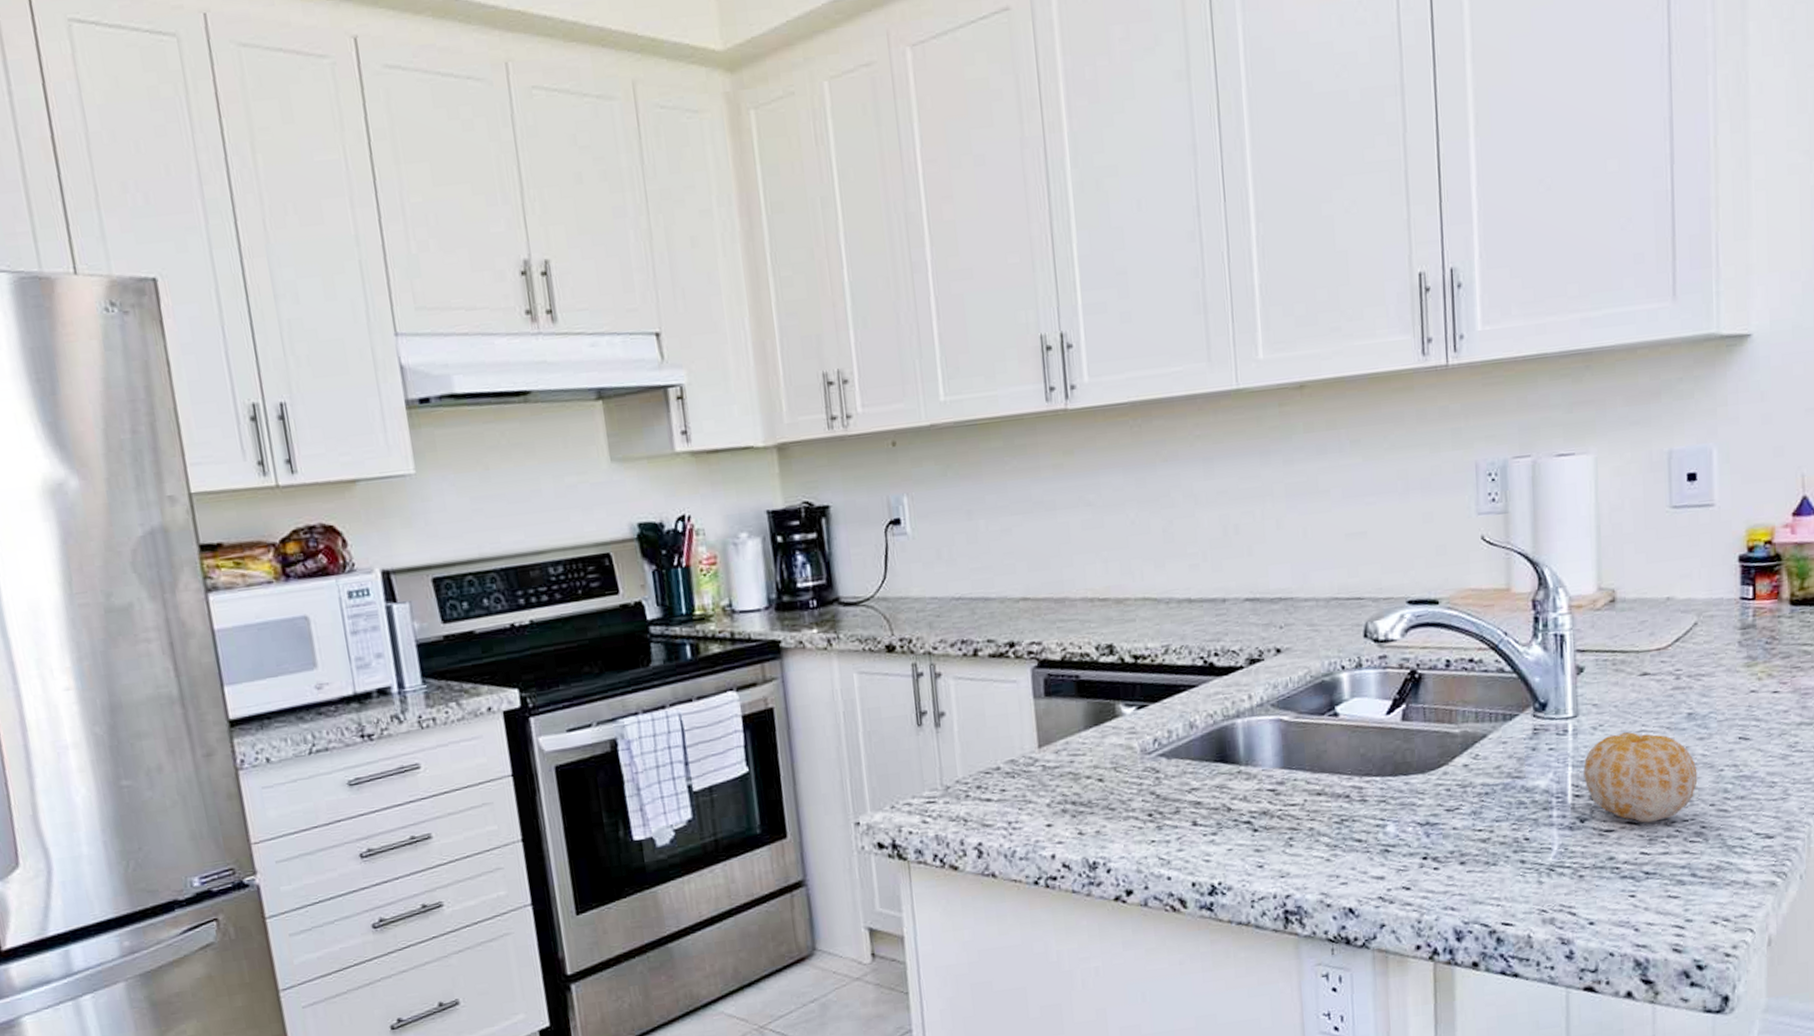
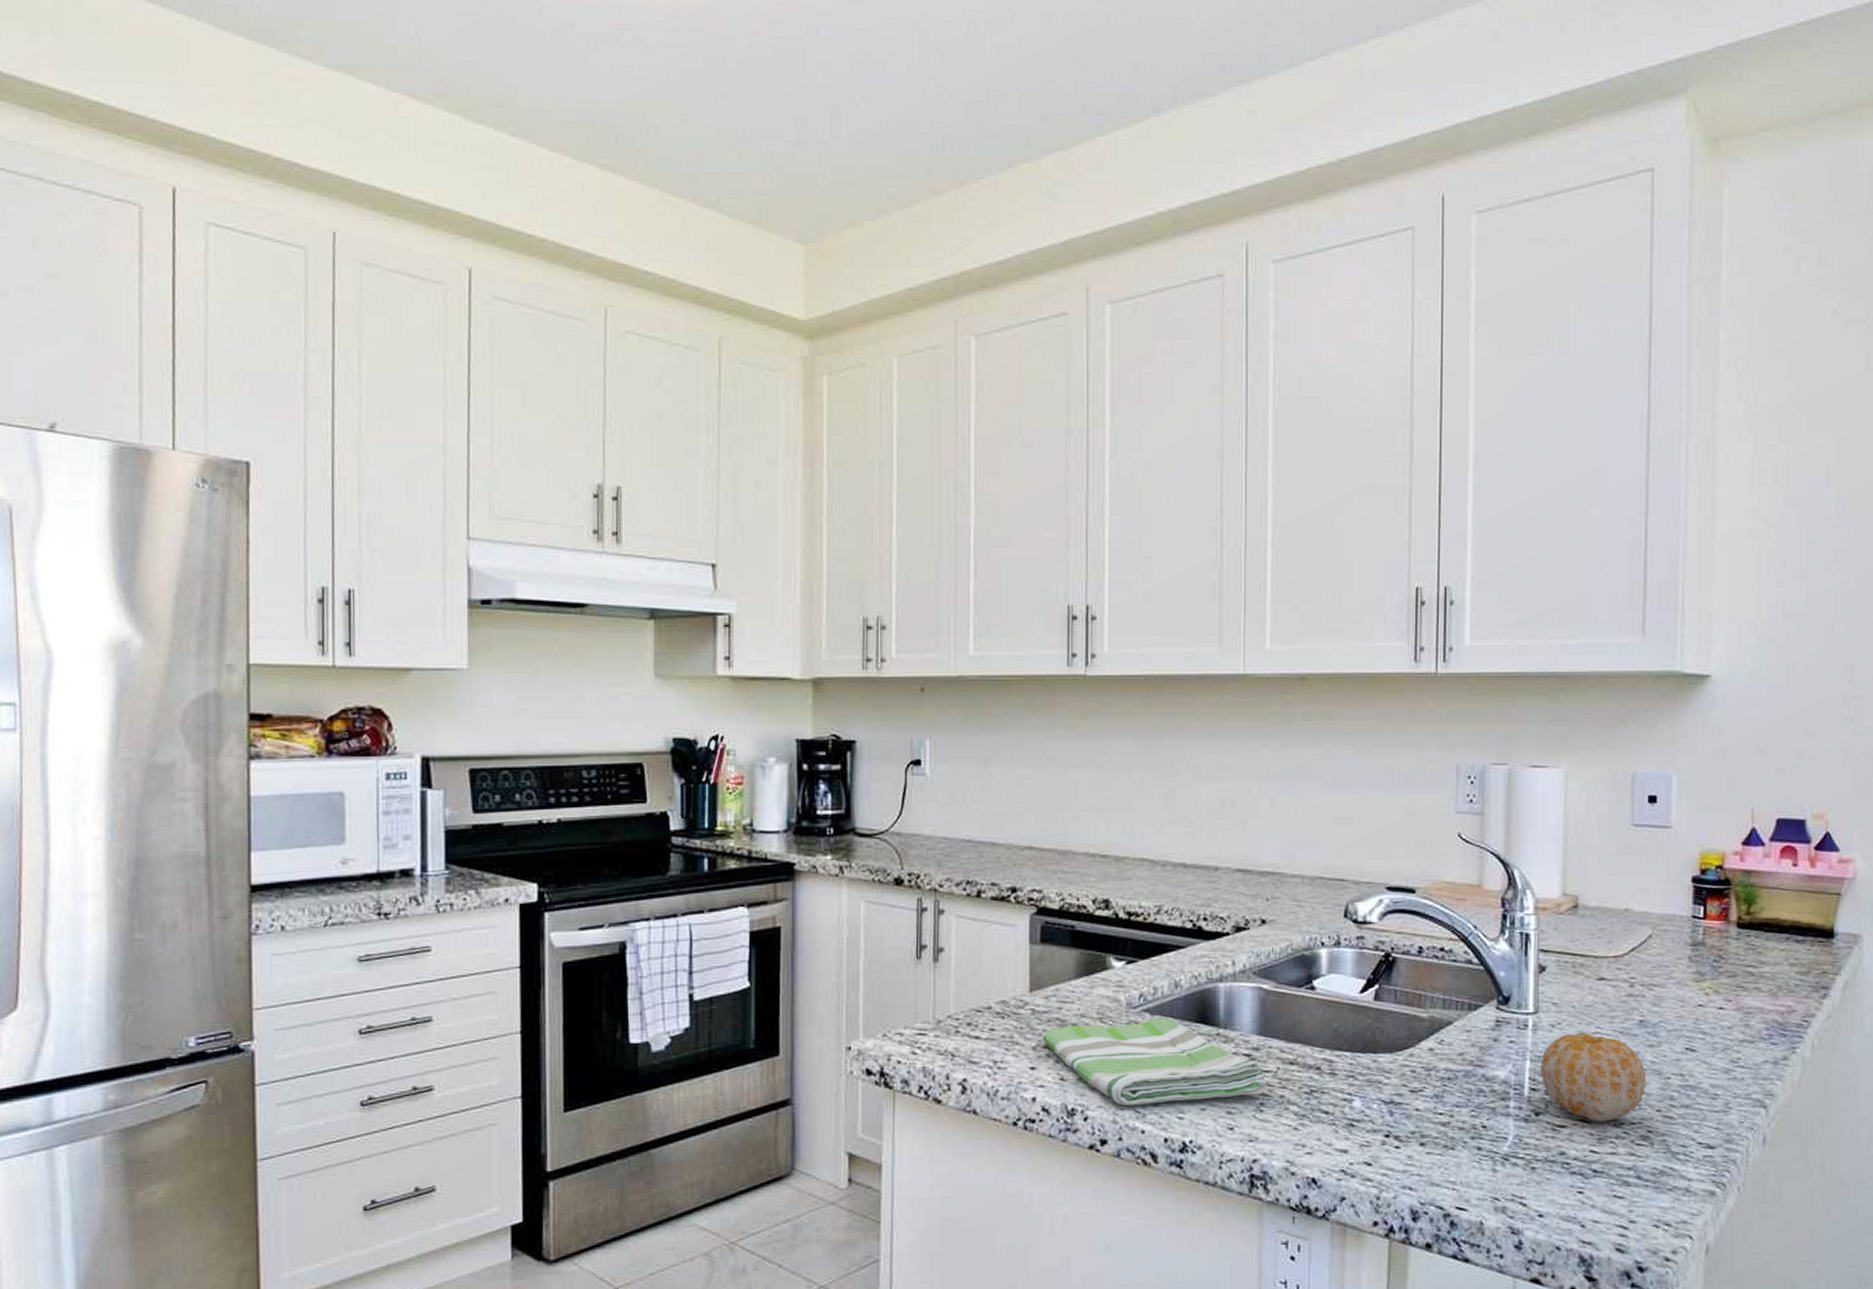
dish towel: none [1056,760,1295,855] -> present [1043,1018,1267,1106]

